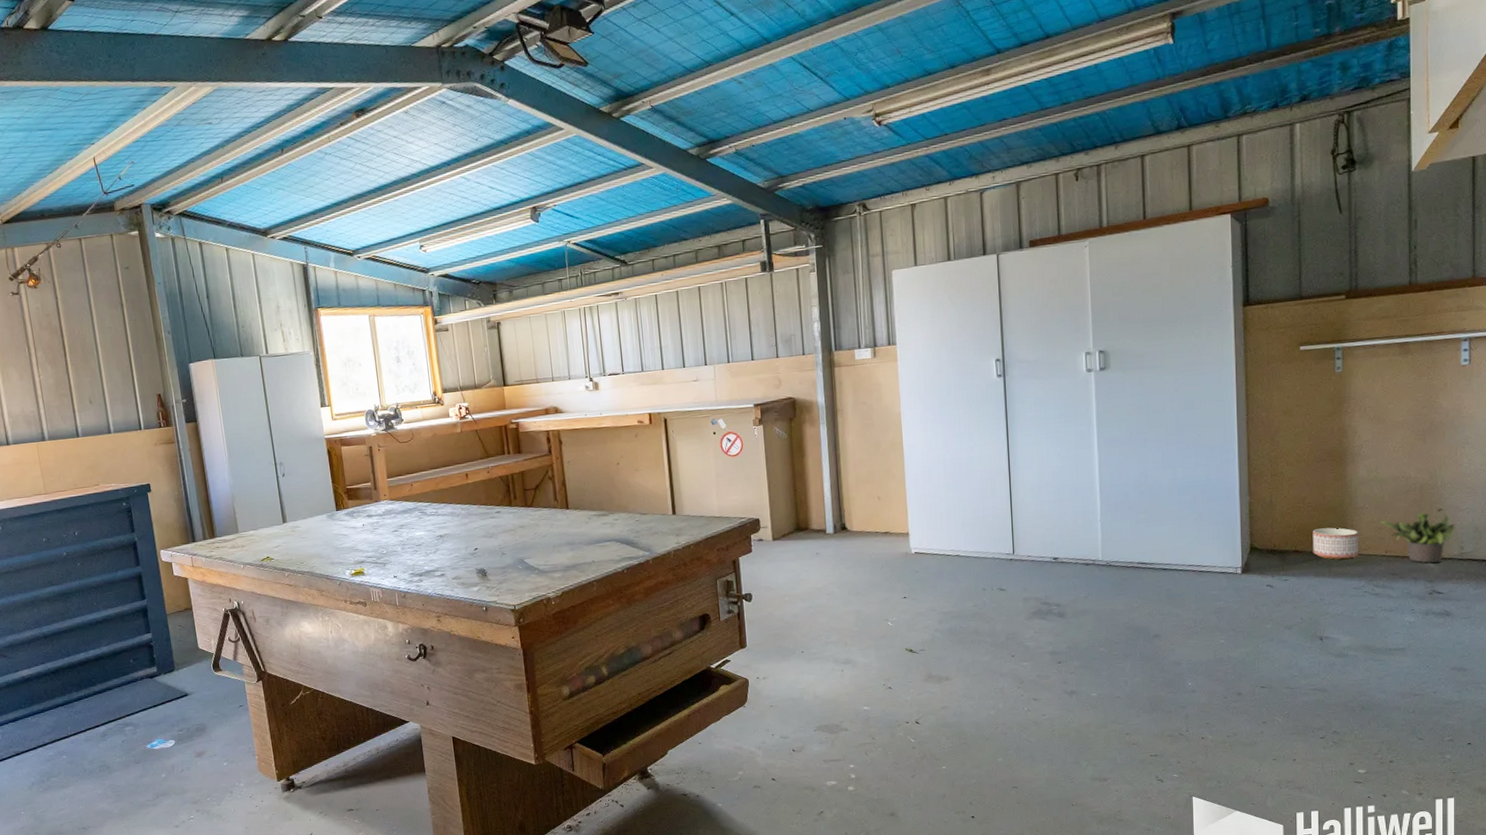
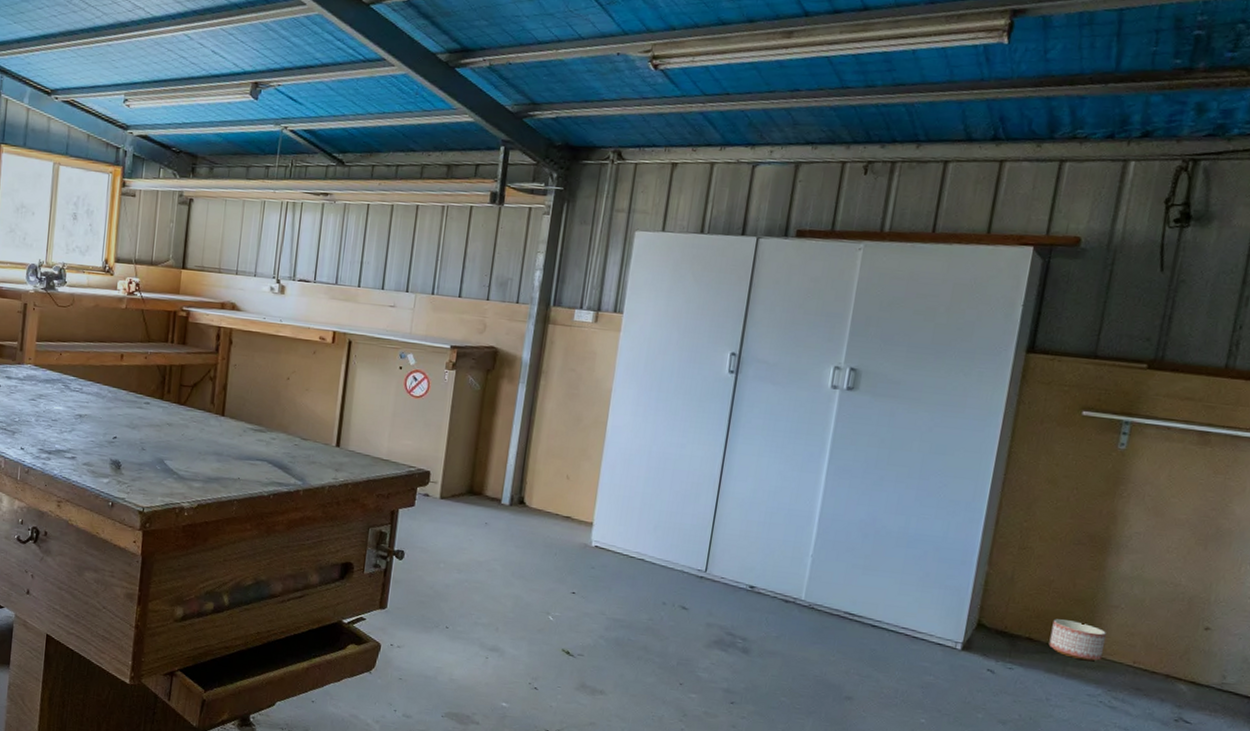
potted plant: present [1378,510,1456,563] -> none [1132,624,1223,687]

